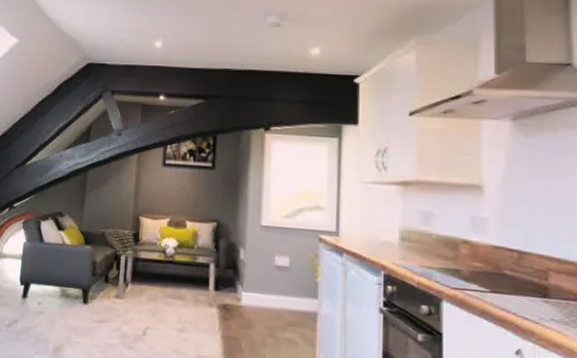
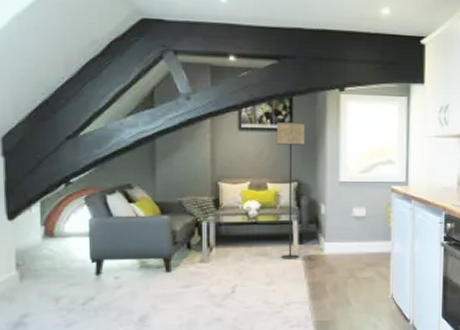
floor lamp: none [195,159,228,307] -> present [276,121,306,259]

